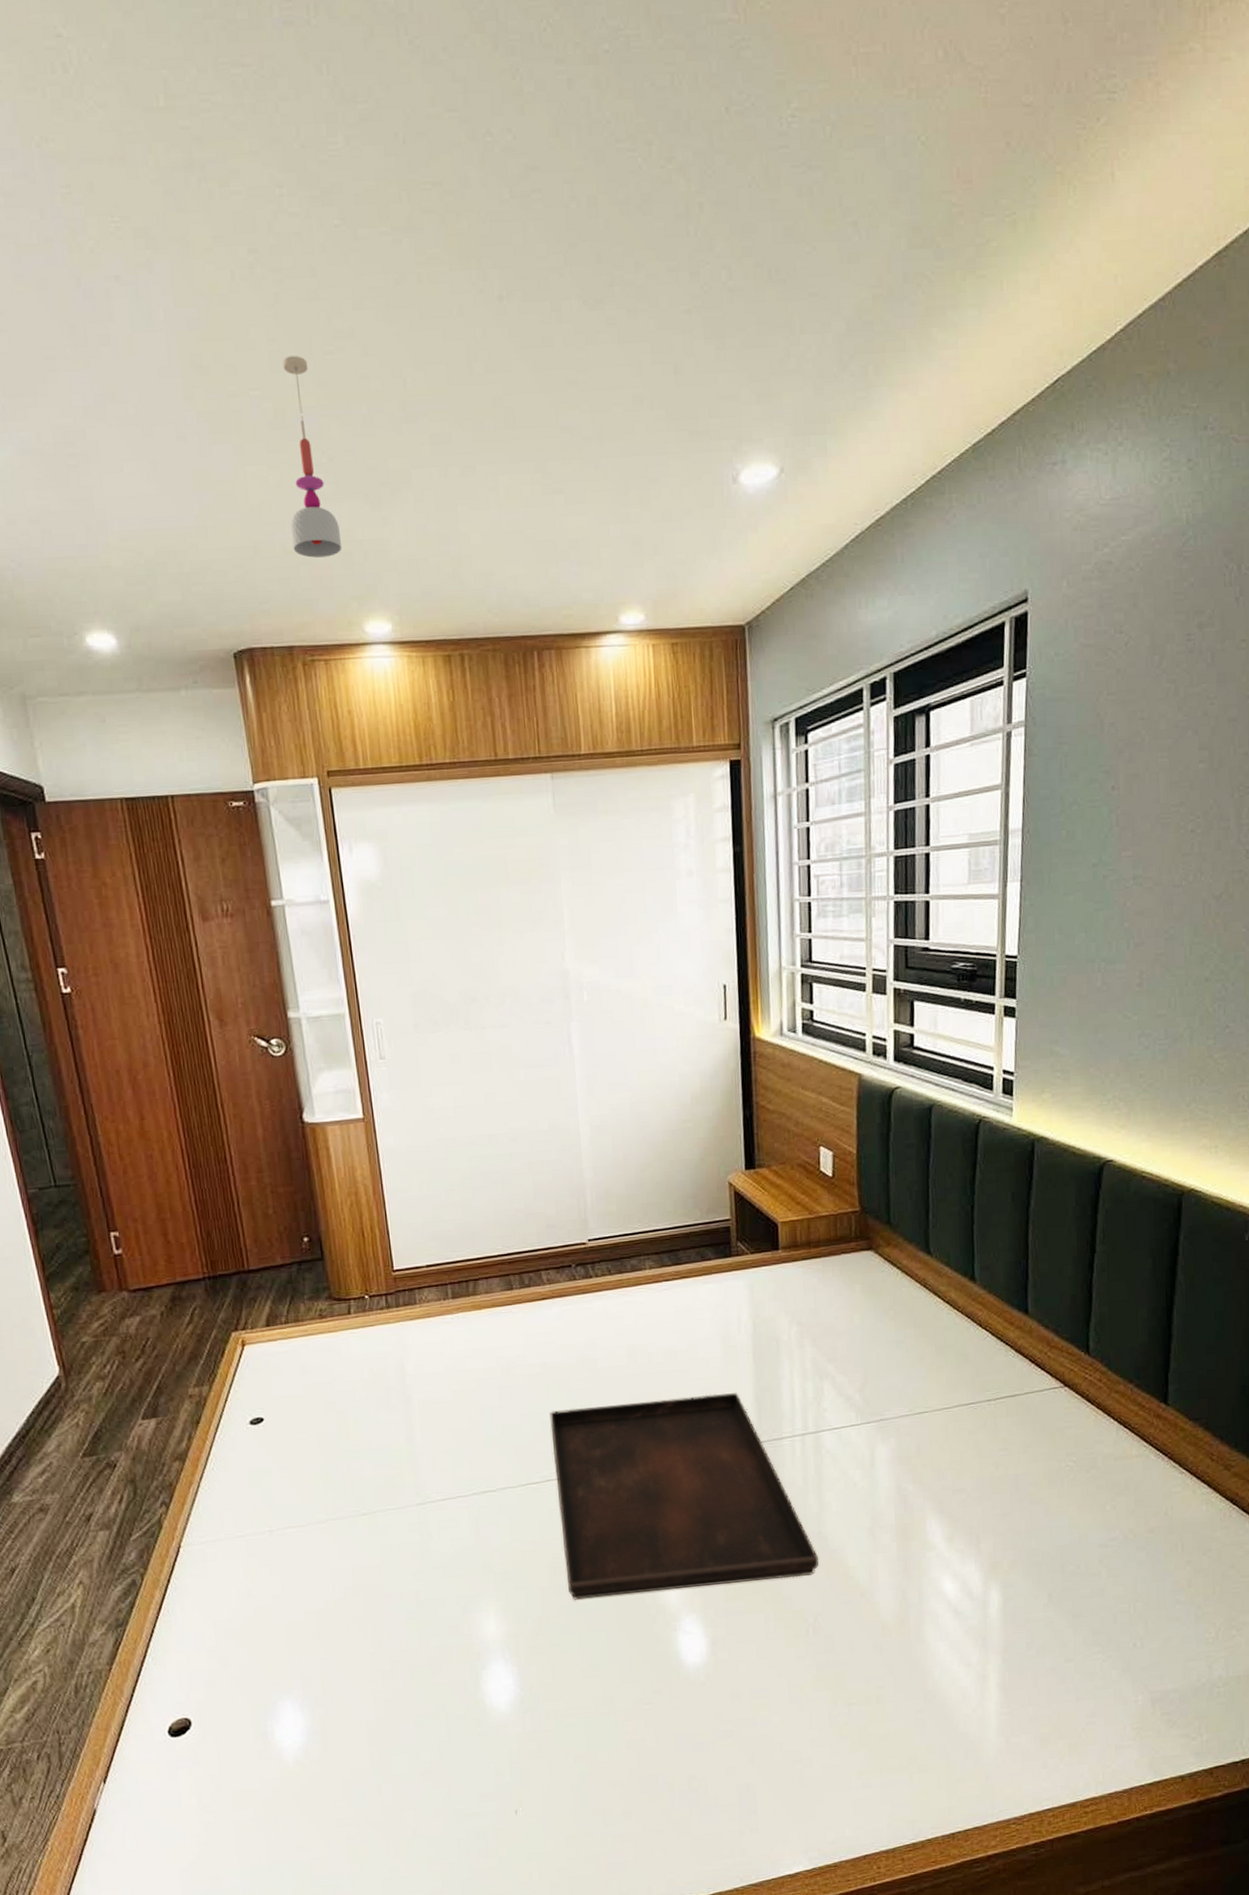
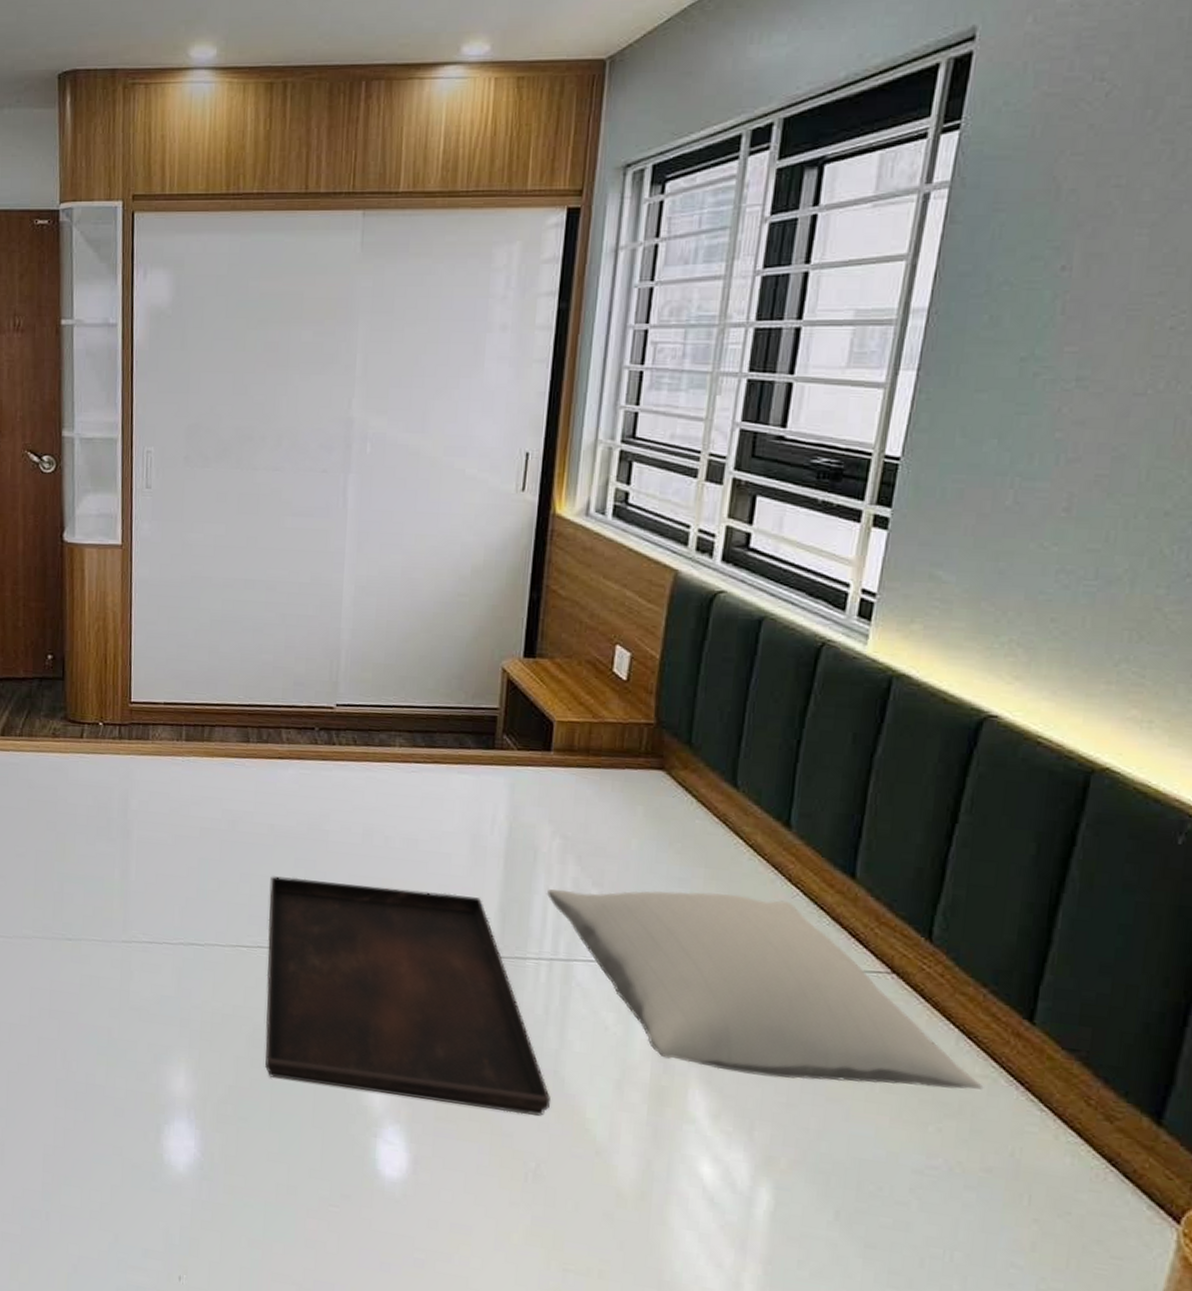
pillow: none [791,1343,1140,1499] -> present [546,888,984,1090]

